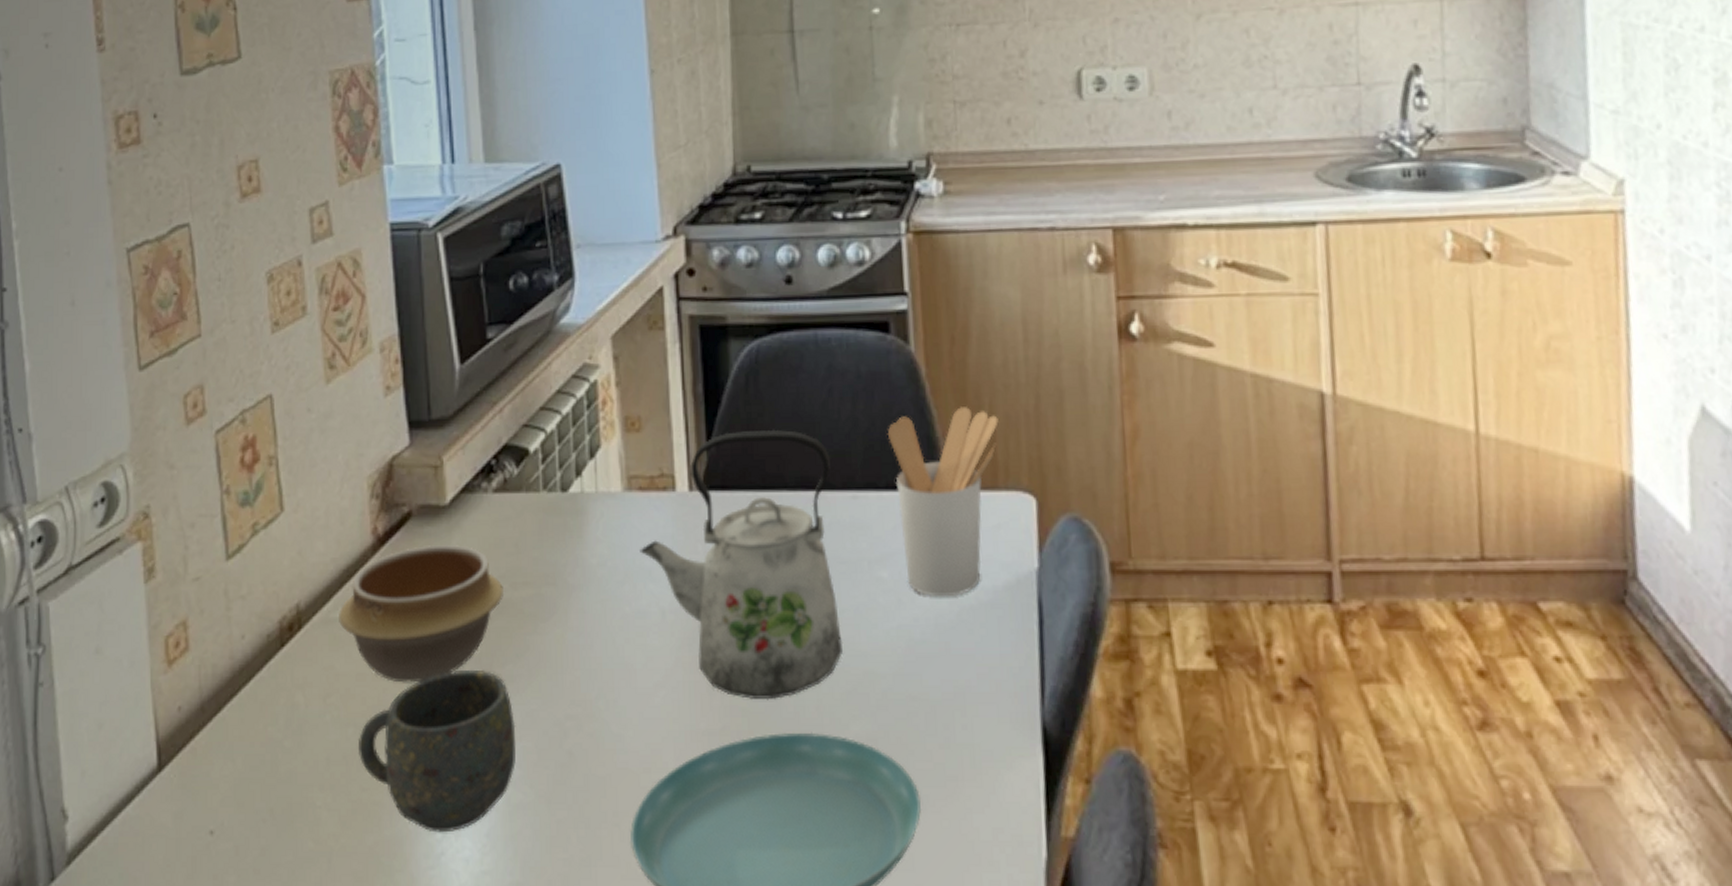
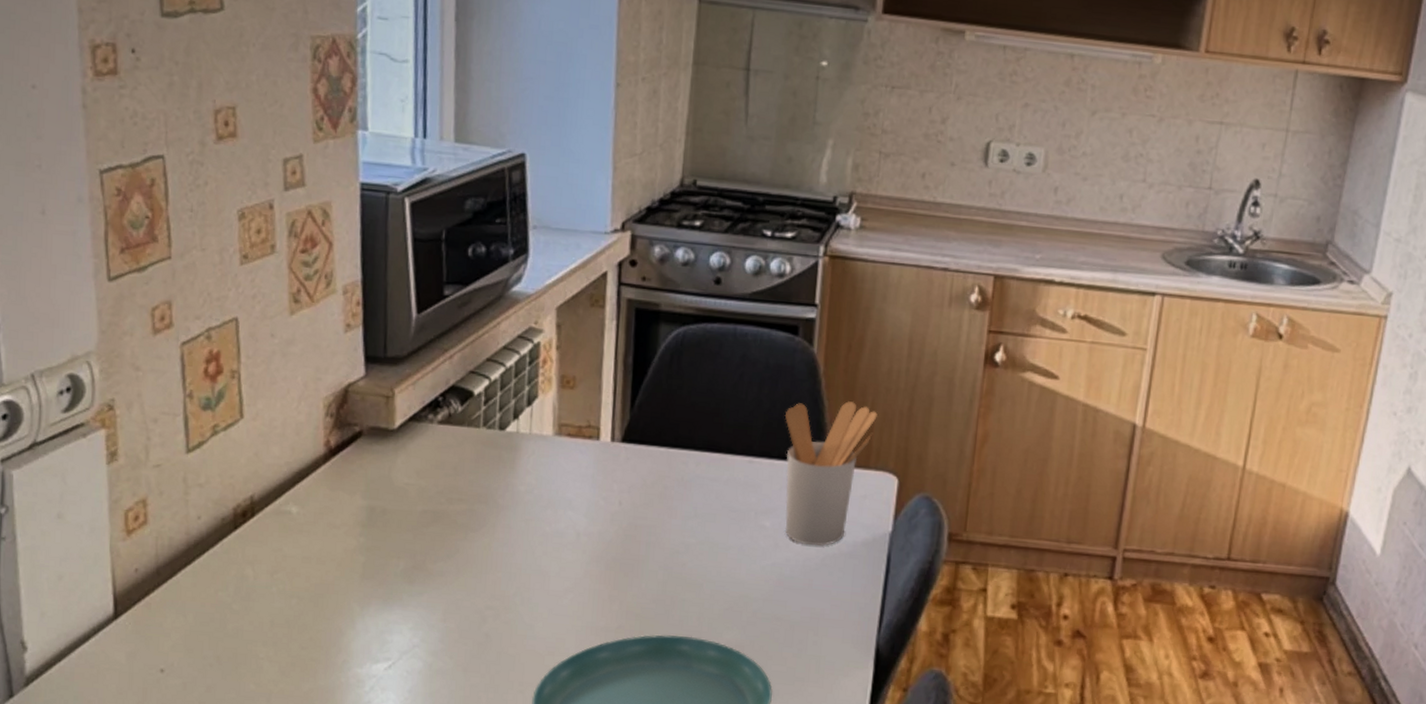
bowl: present [339,545,505,683] -> none [289,460,441,569]
mug: present [359,669,516,833] -> none [300,562,442,687]
kettle: present [640,429,843,700] -> none [563,398,735,610]

